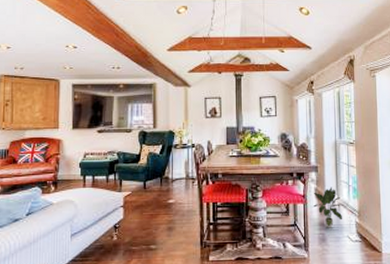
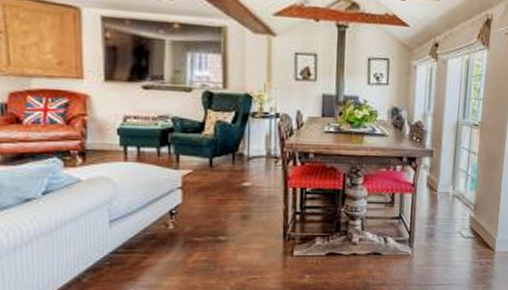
potted plant: present [312,186,342,228] -> none [422,175,456,223]

